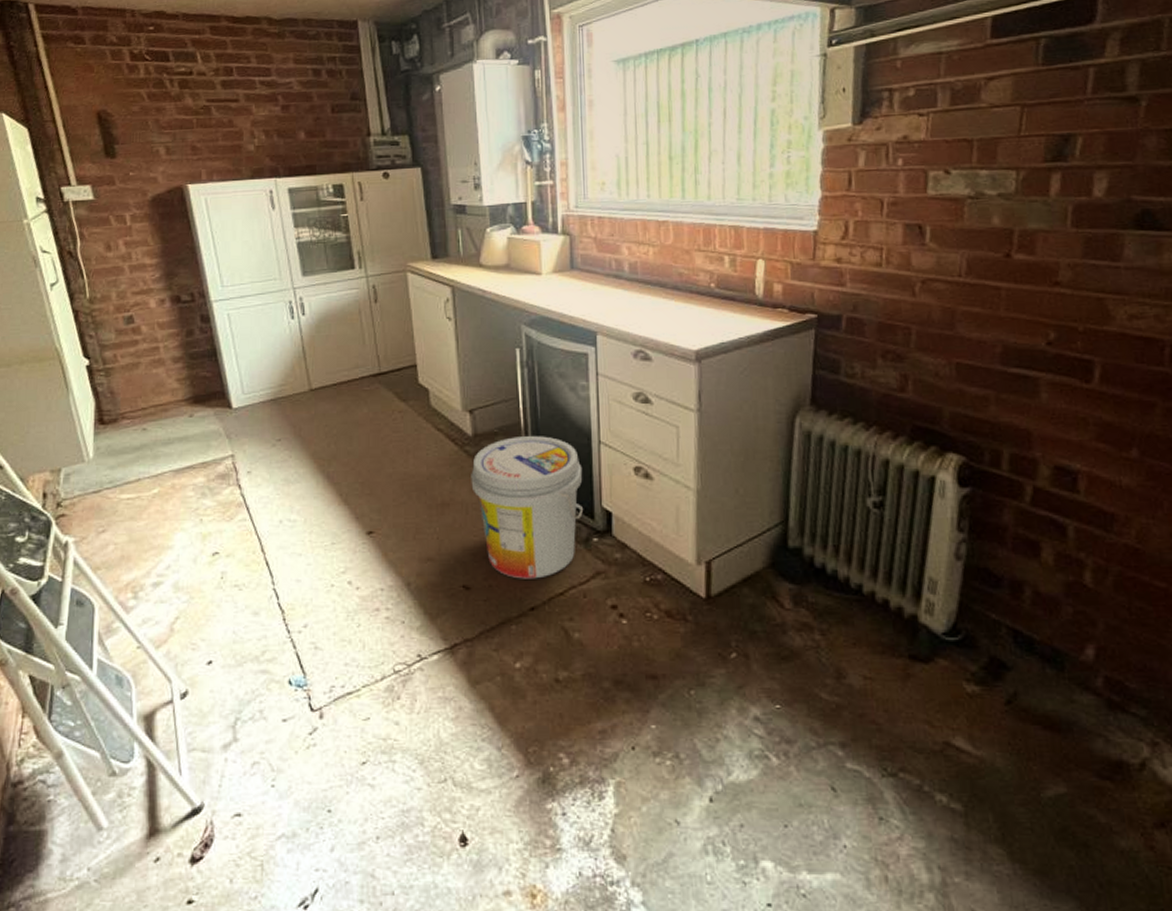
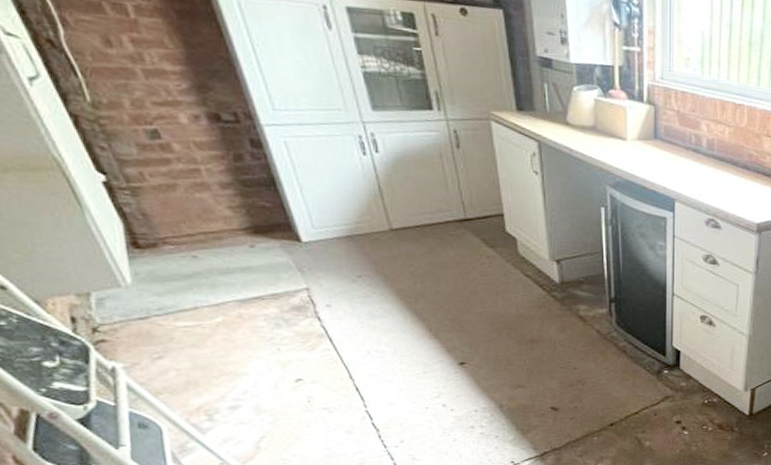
bucket: present [471,436,584,579] -> none [558,286,658,402]

